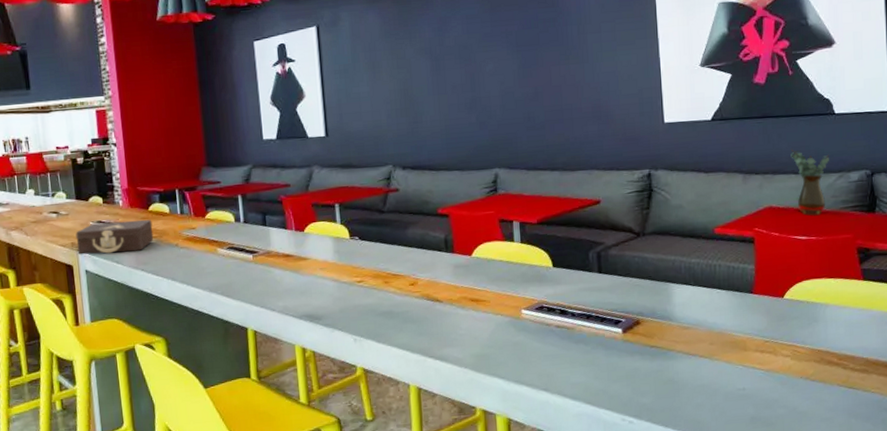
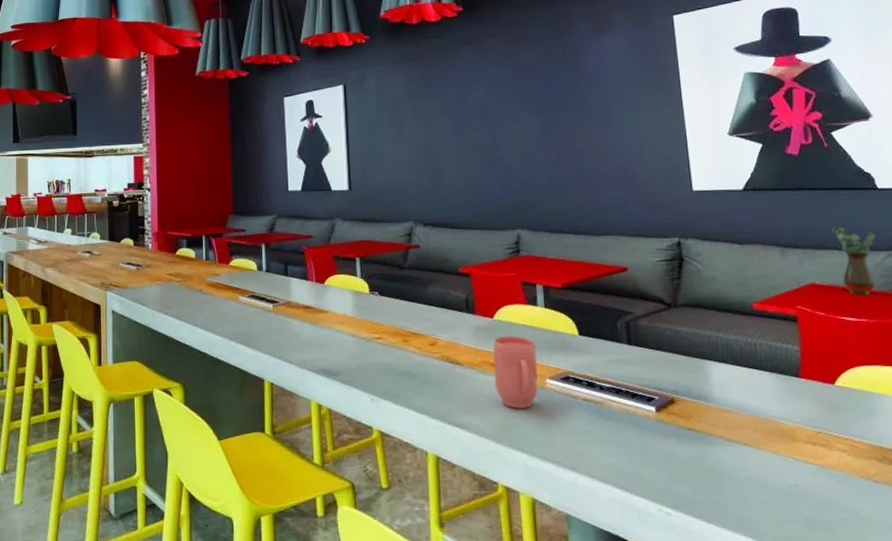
briefcase: present [75,219,154,255] -> none [106,263,179,295]
mug: none [471,271,514,339] -> present [493,335,538,409]

